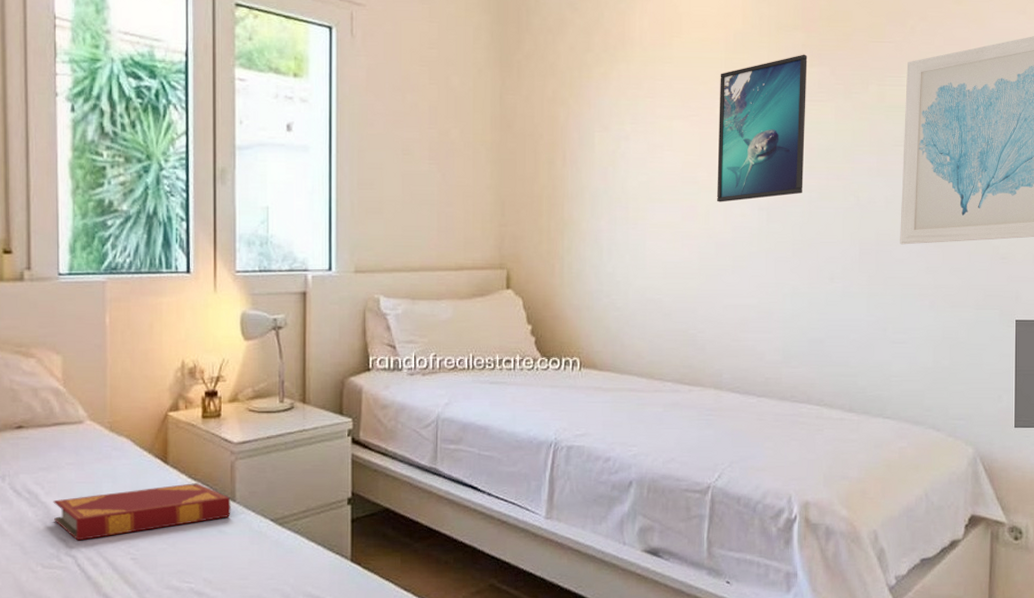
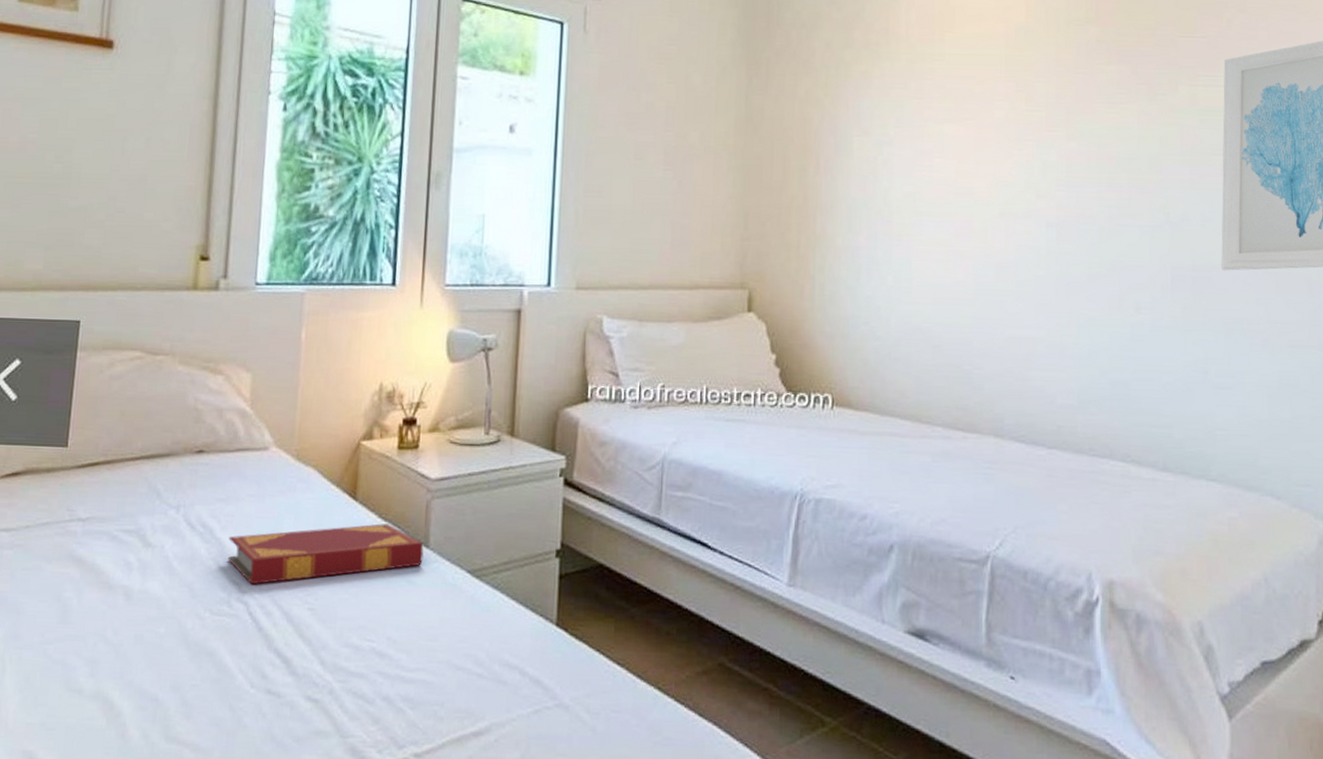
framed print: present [717,54,808,202] -> none [997,50,1103,218]

